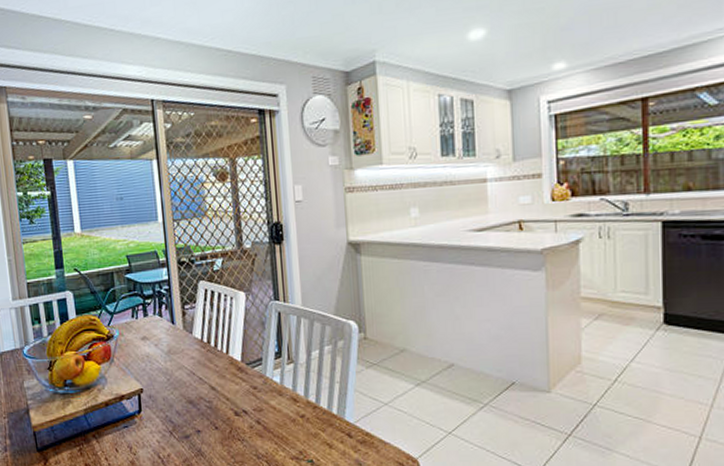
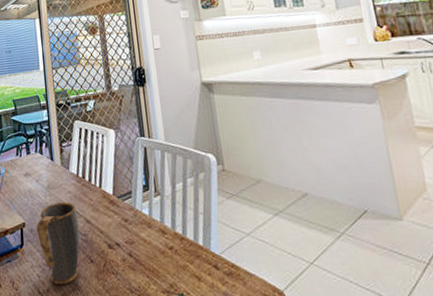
mug: none [156,368,204,451] -> present [37,202,80,285]

